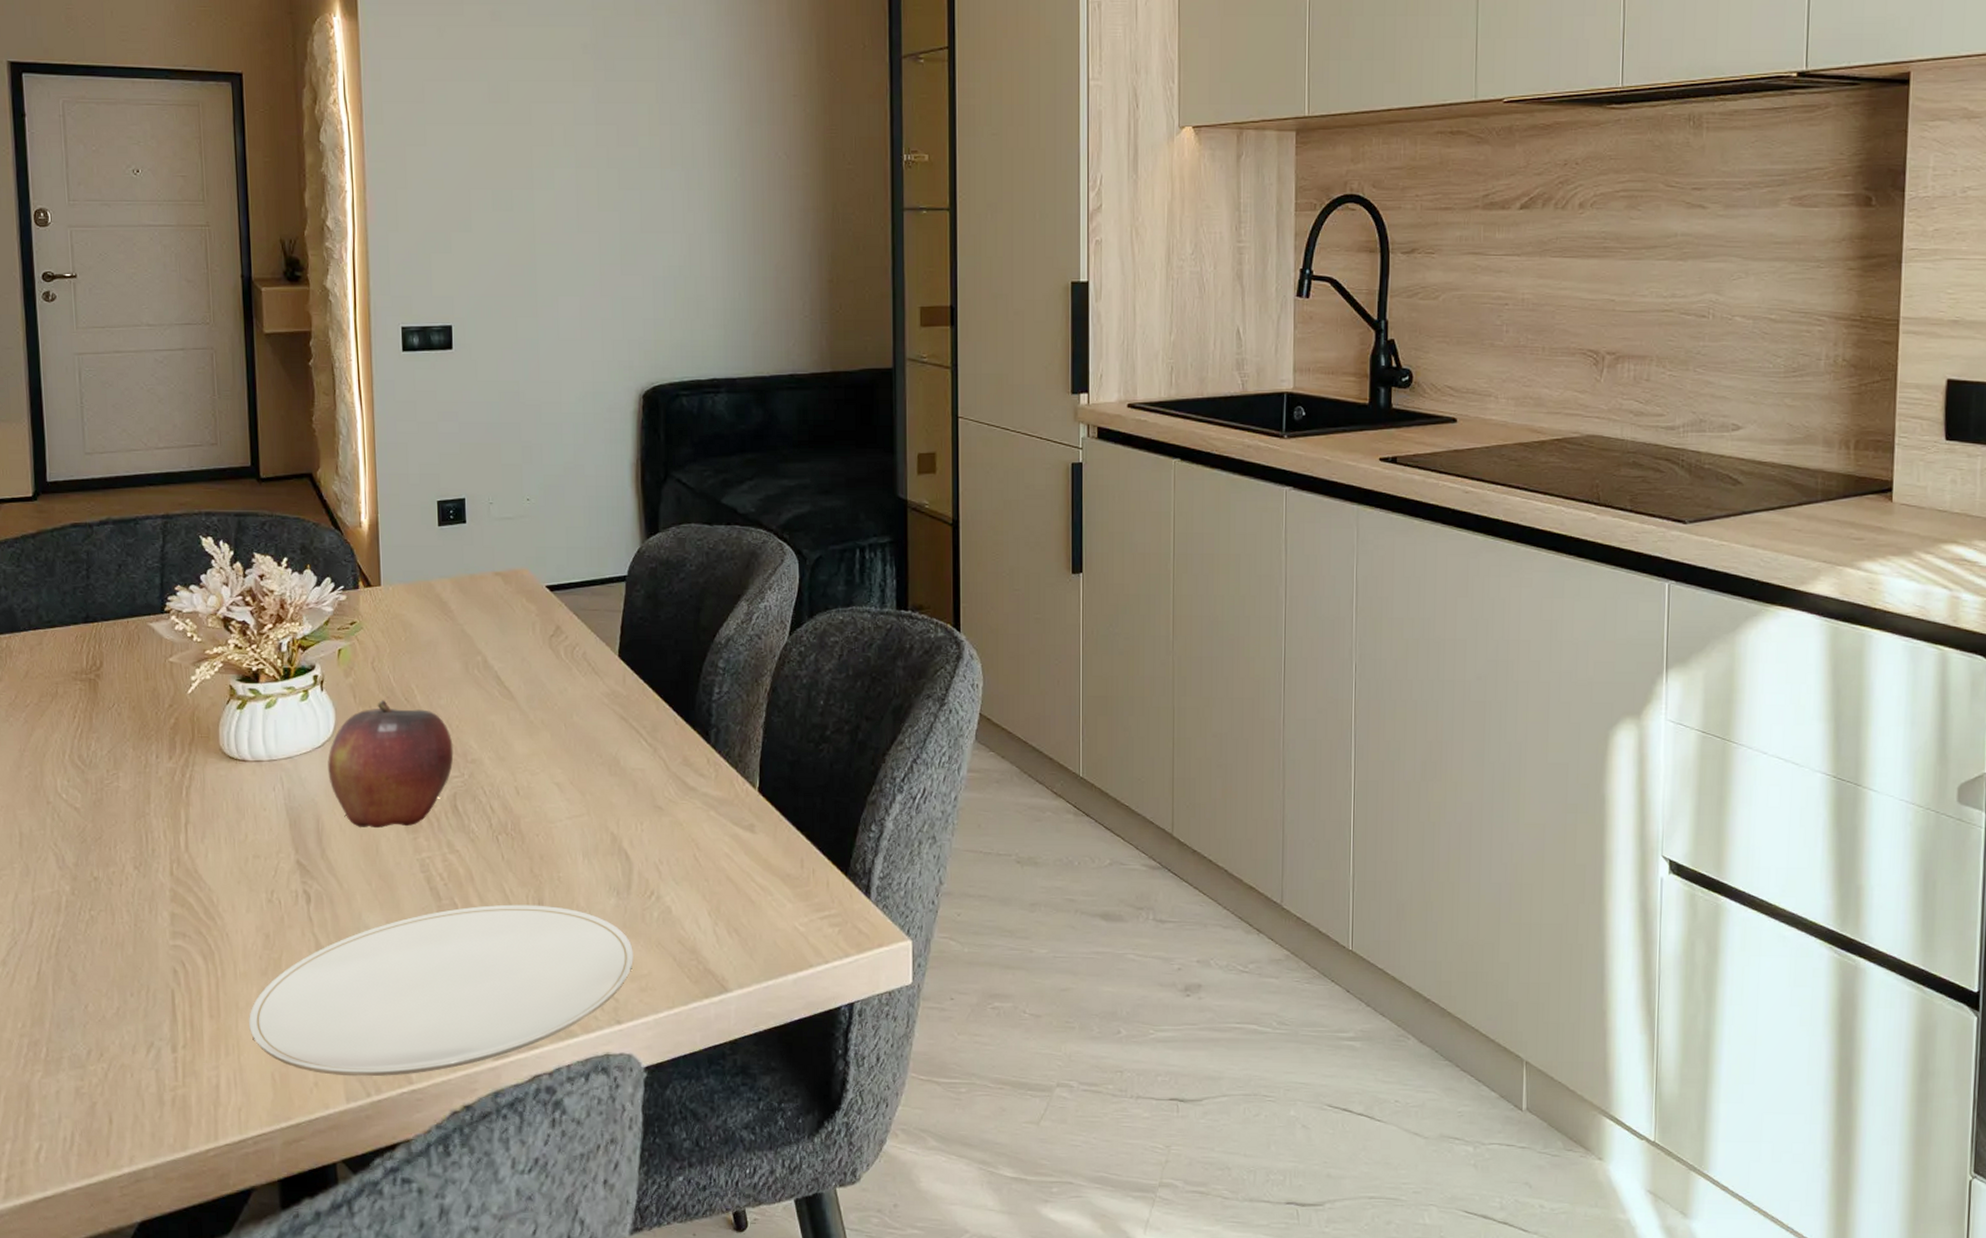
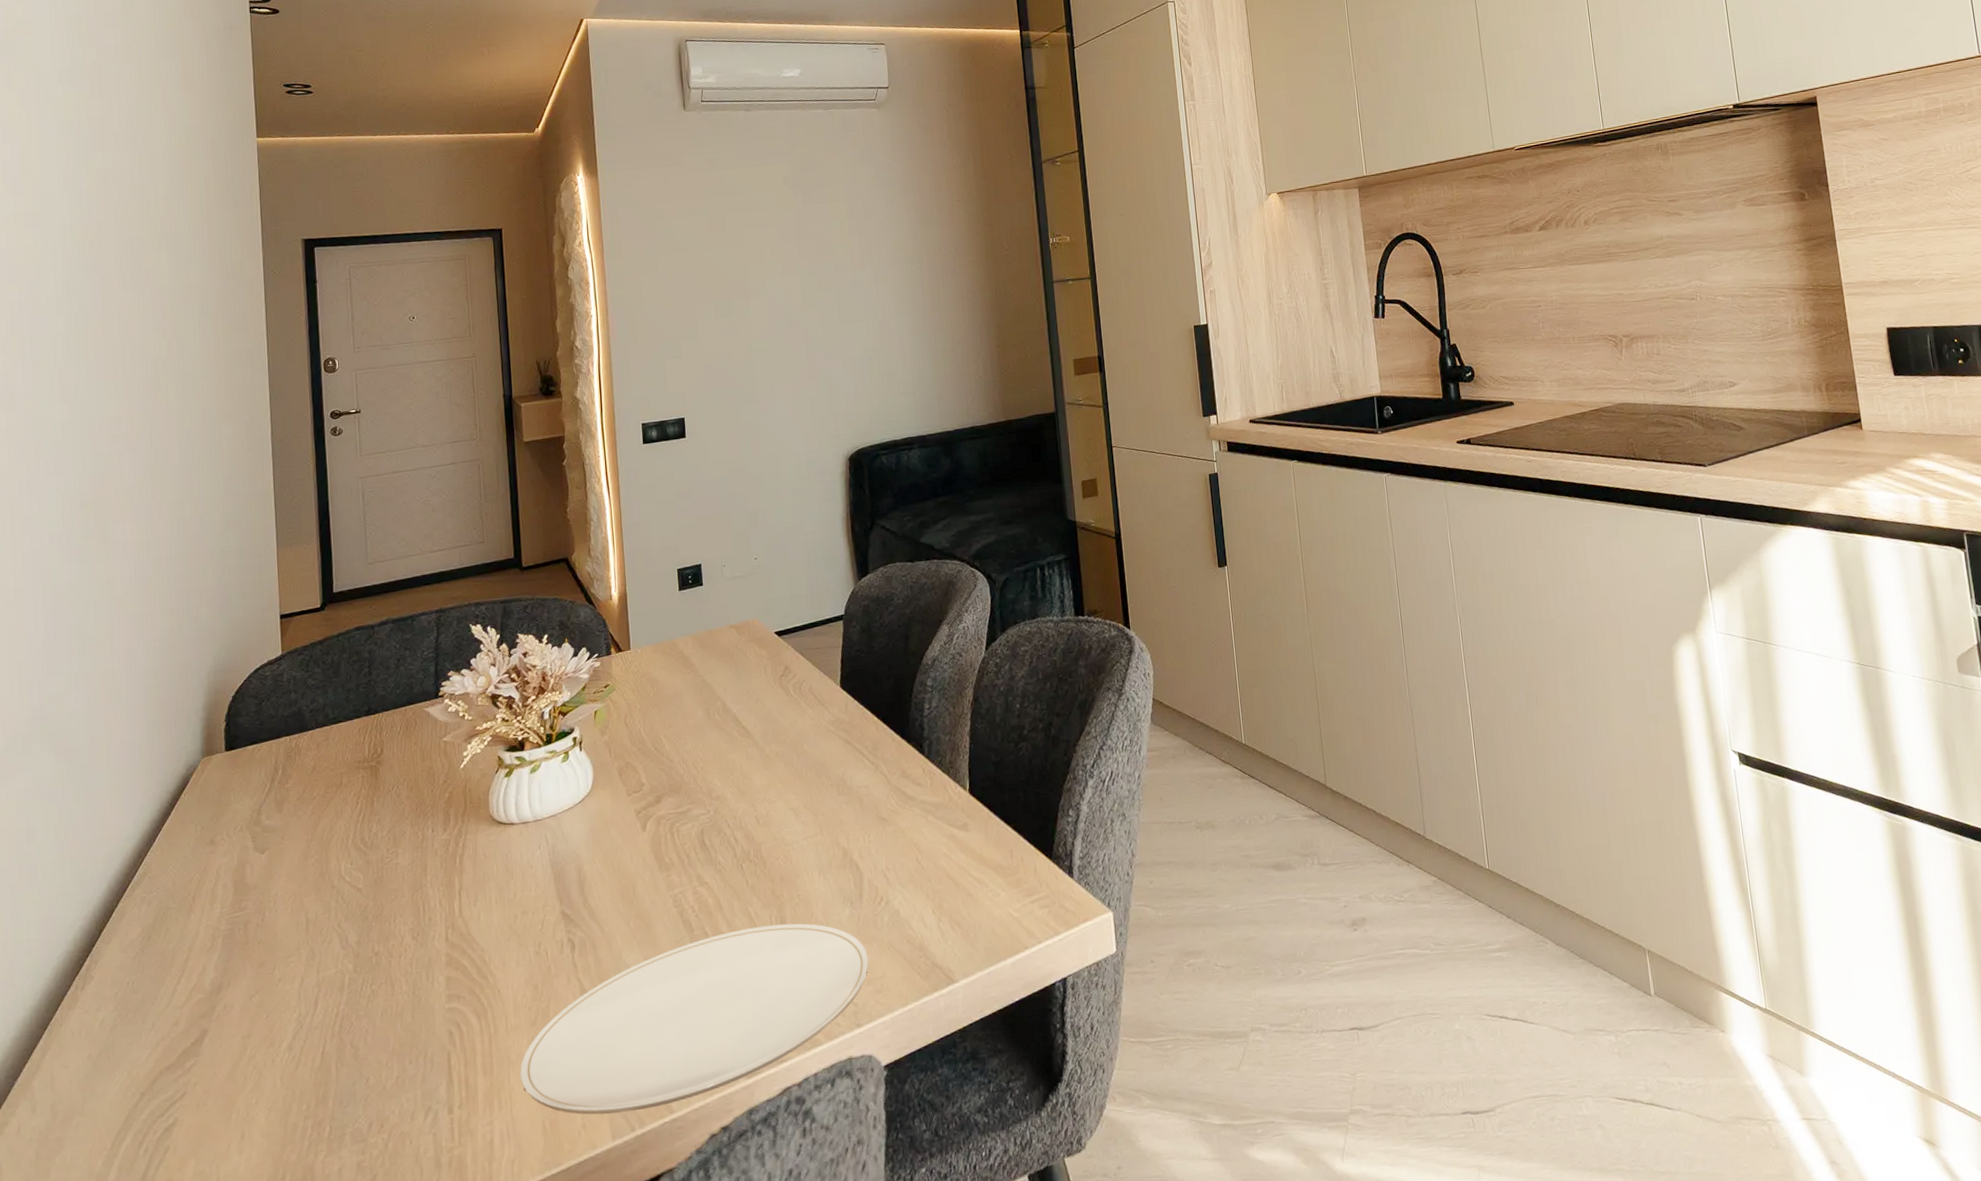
fruit: present [328,700,454,828] -> none [587,752,700,873]

